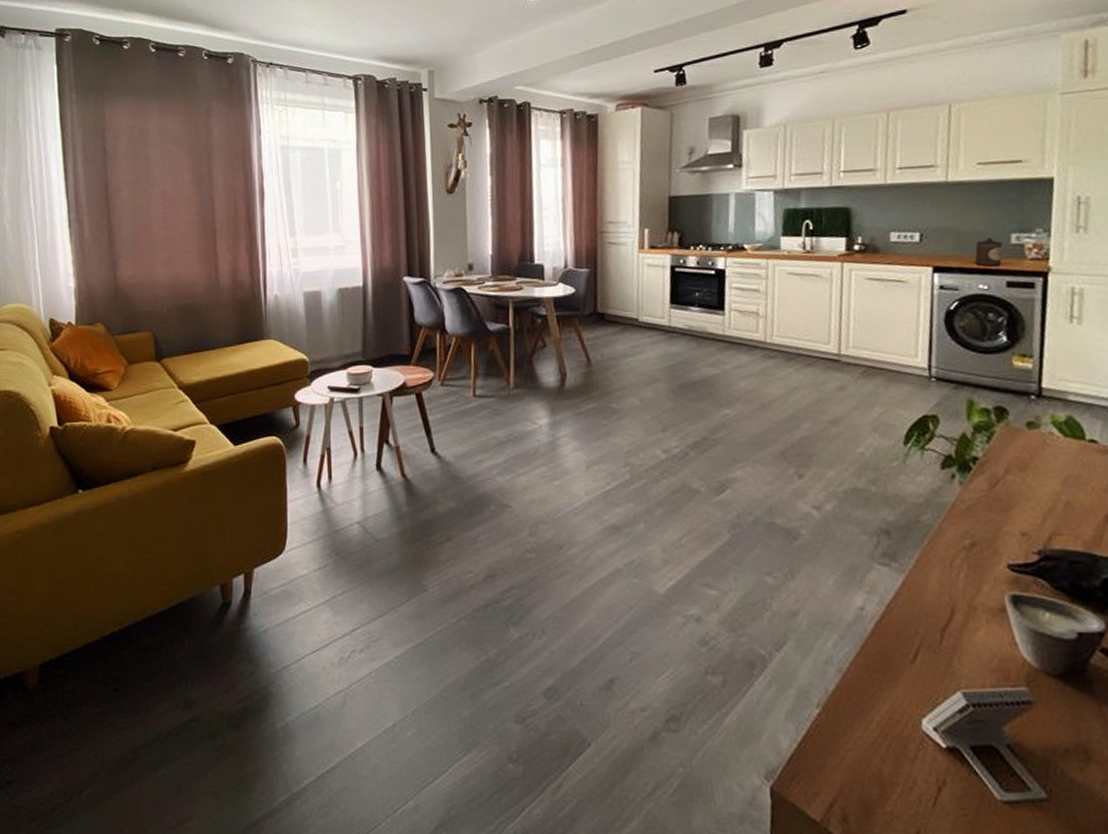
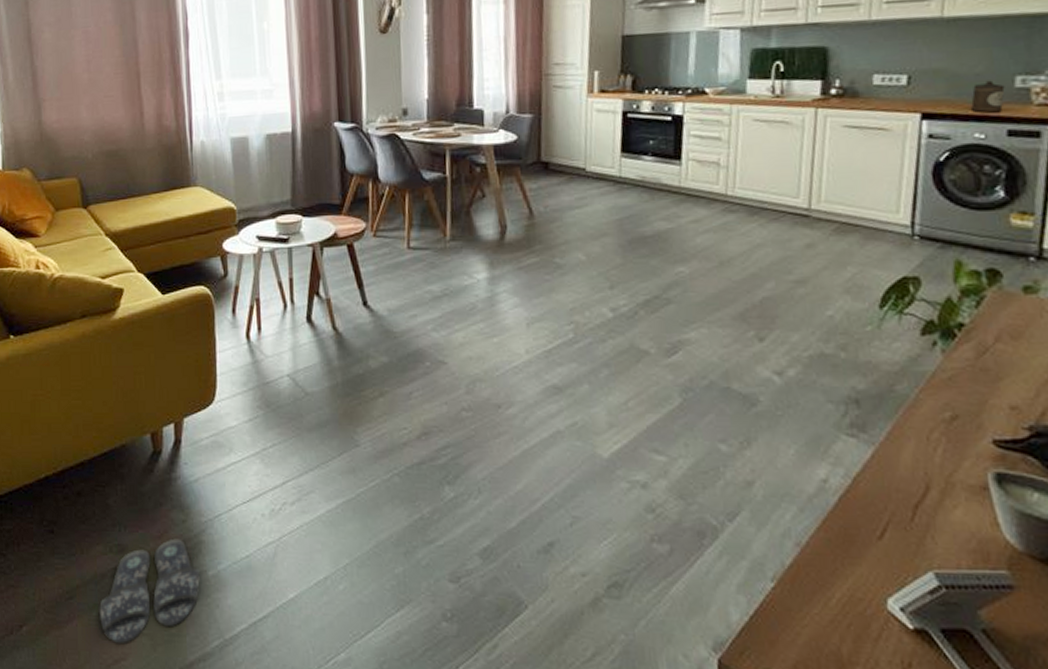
slippers: none [164,691,268,805] -> present [99,538,200,644]

